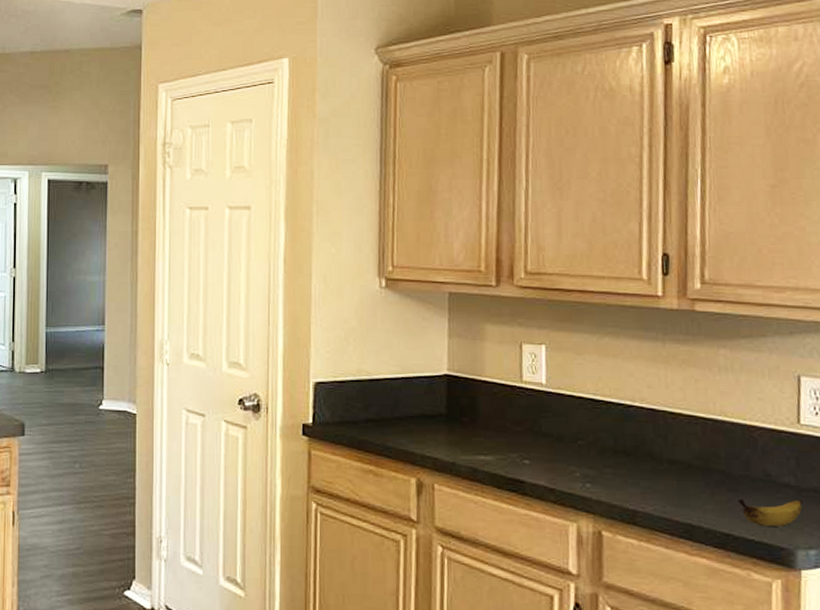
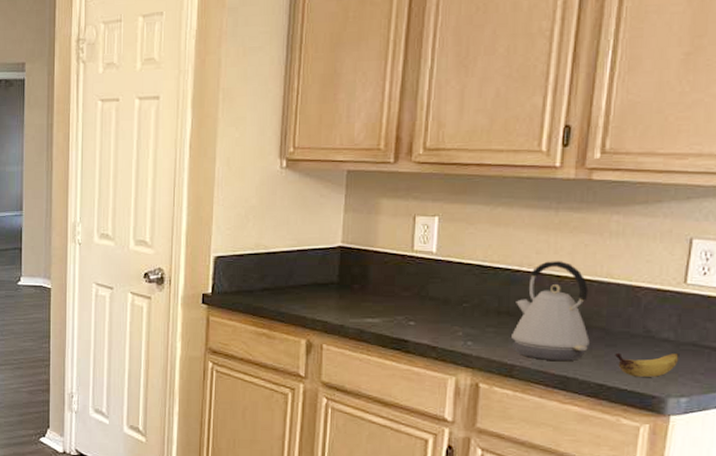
kettle: none [631,396,711,507] -> present [511,261,590,361]

